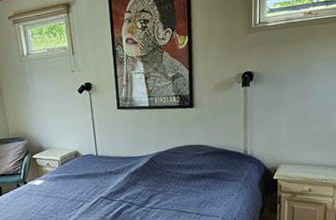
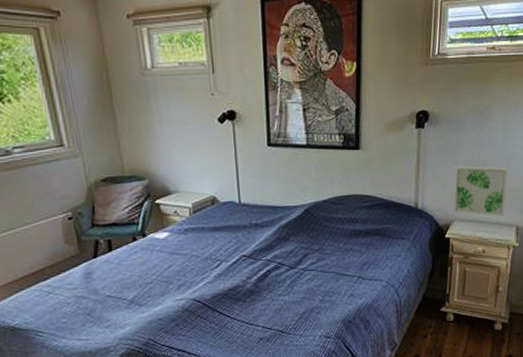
wall art: none [280,116,329,159] -> present [454,166,507,216]

